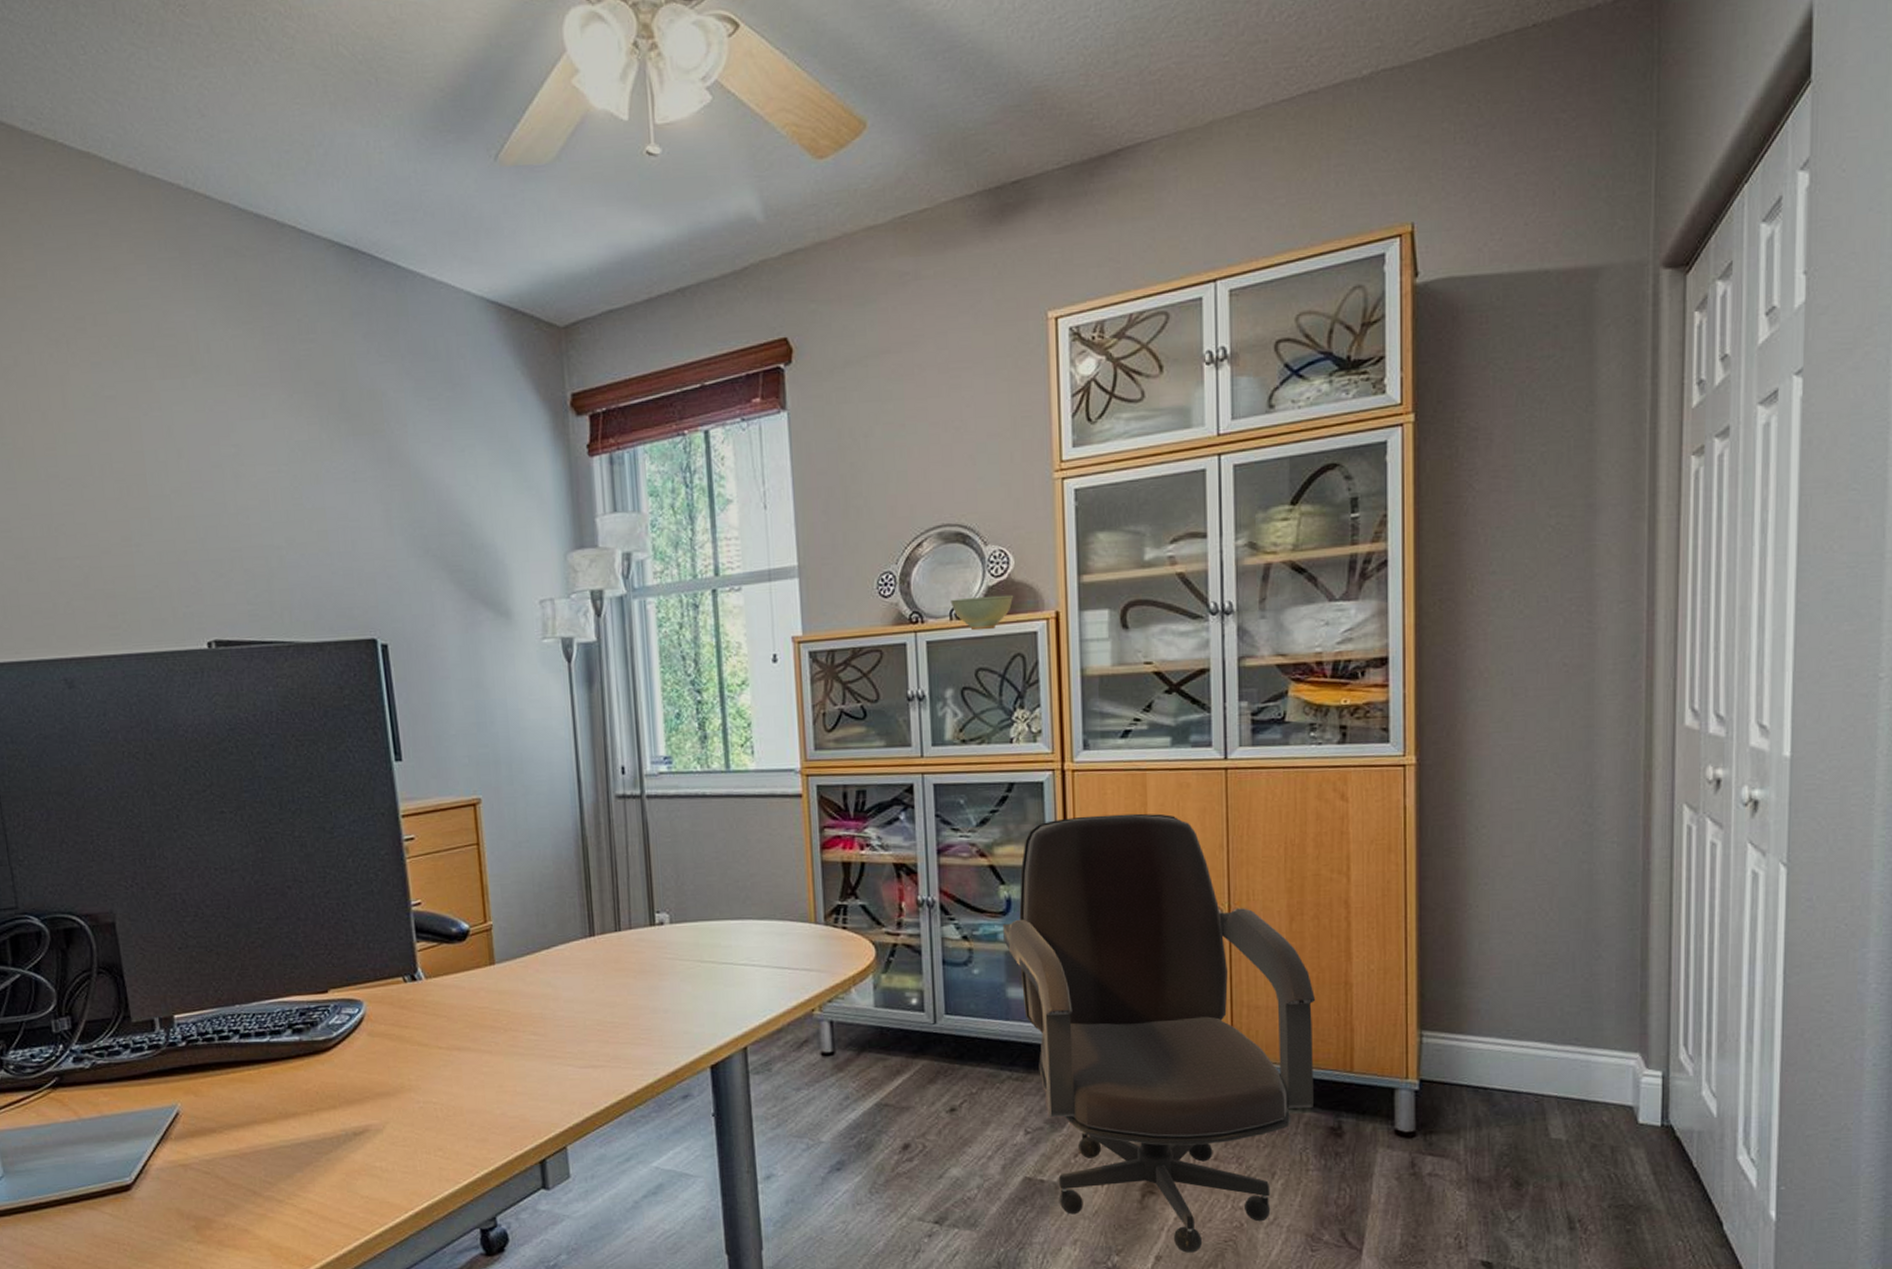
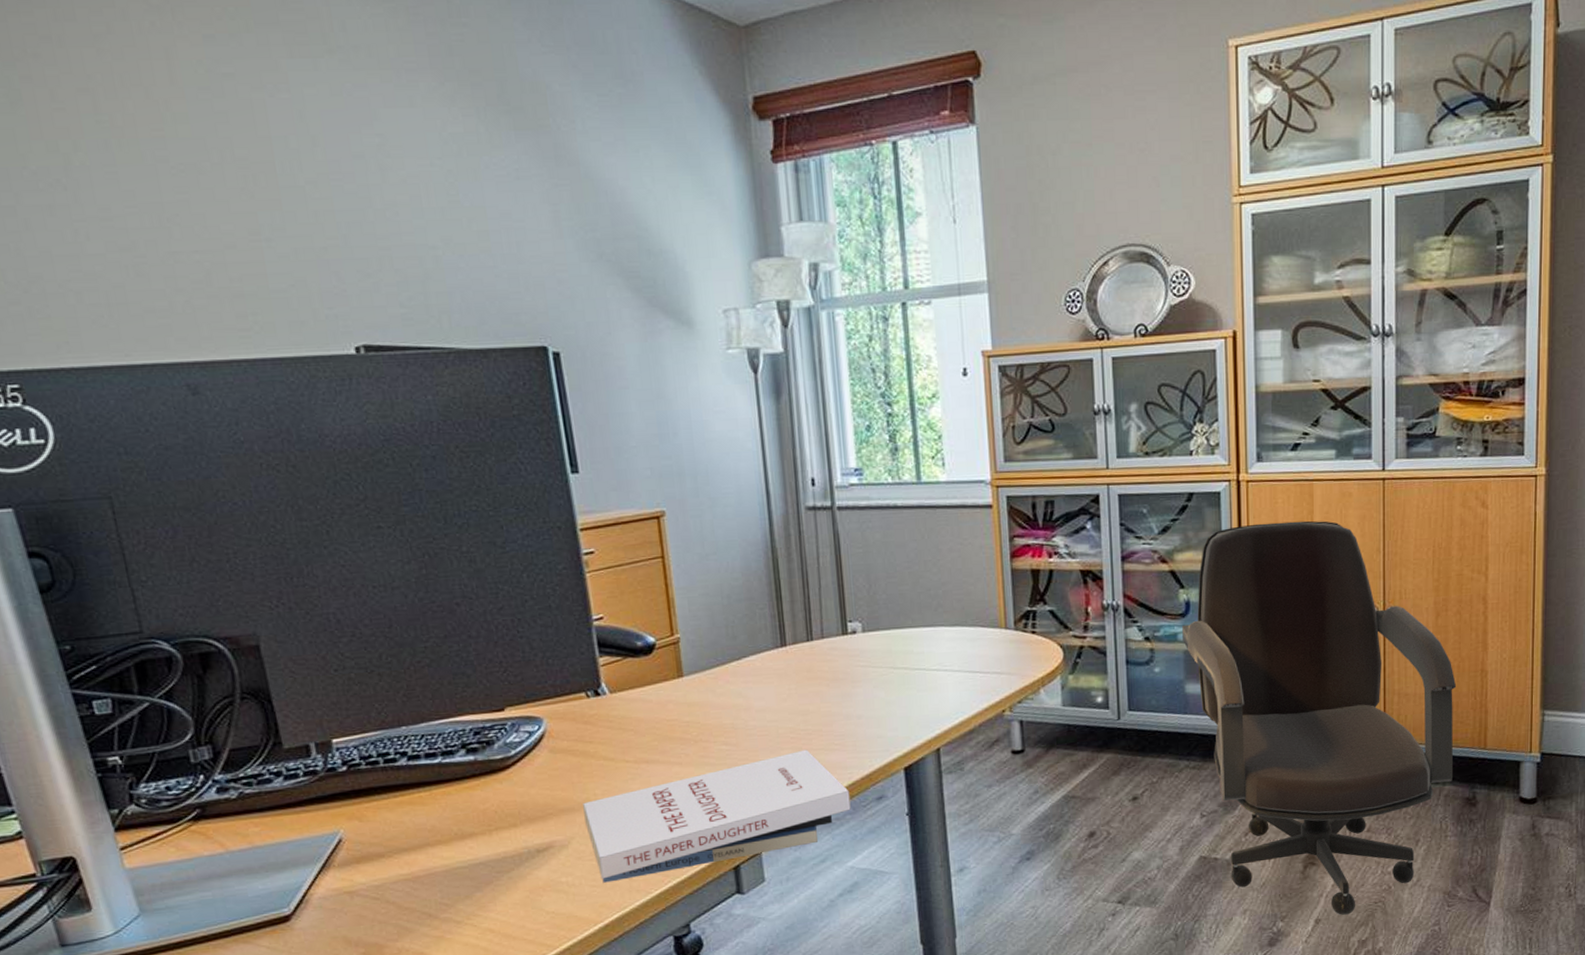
books: none [397,1043,656,1170] -> present [583,749,851,883]
bowl: present [950,594,1014,631] -> none [1135,314,1195,348]

